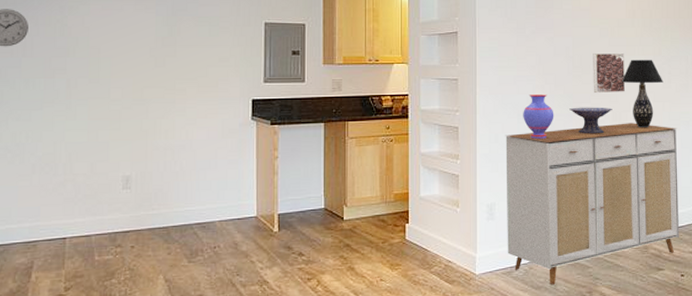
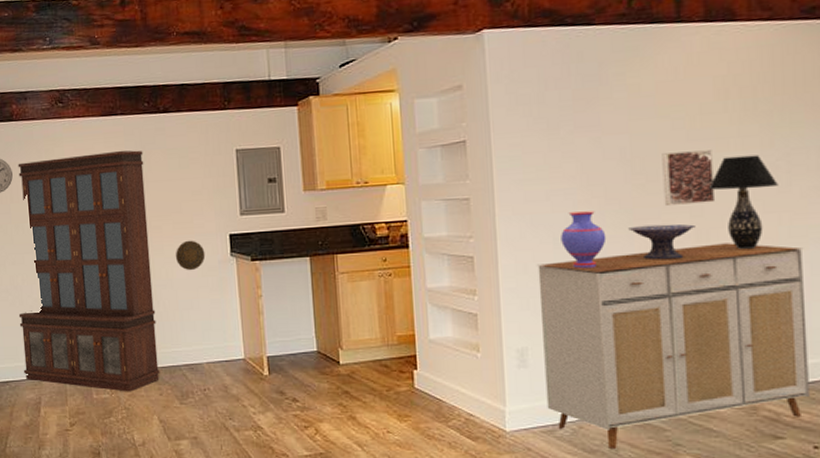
bookcase: none [15,14,174,253] -> present [18,150,160,392]
decorative plate: none [197,103,227,133] -> present [175,240,206,271]

